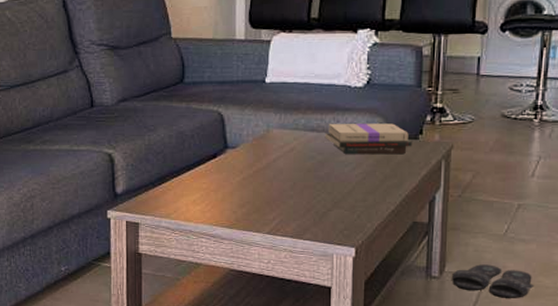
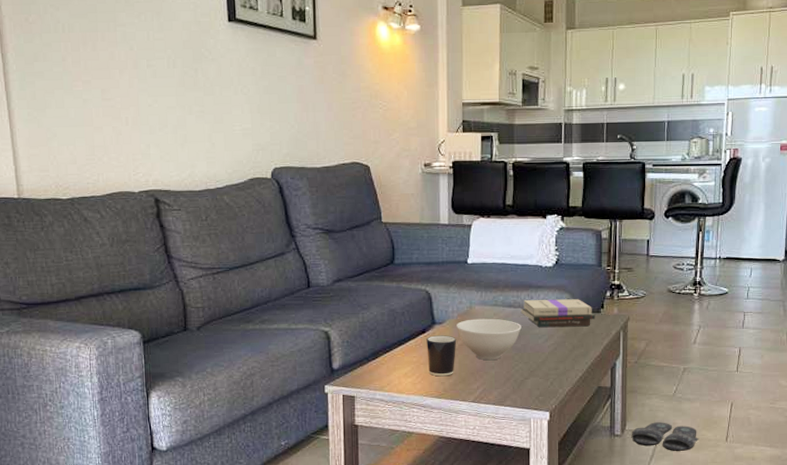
mug: none [218,160,252,205] -> present [426,335,457,377]
bowl: none [250,143,326,189] -> present [455,318,522,361]

